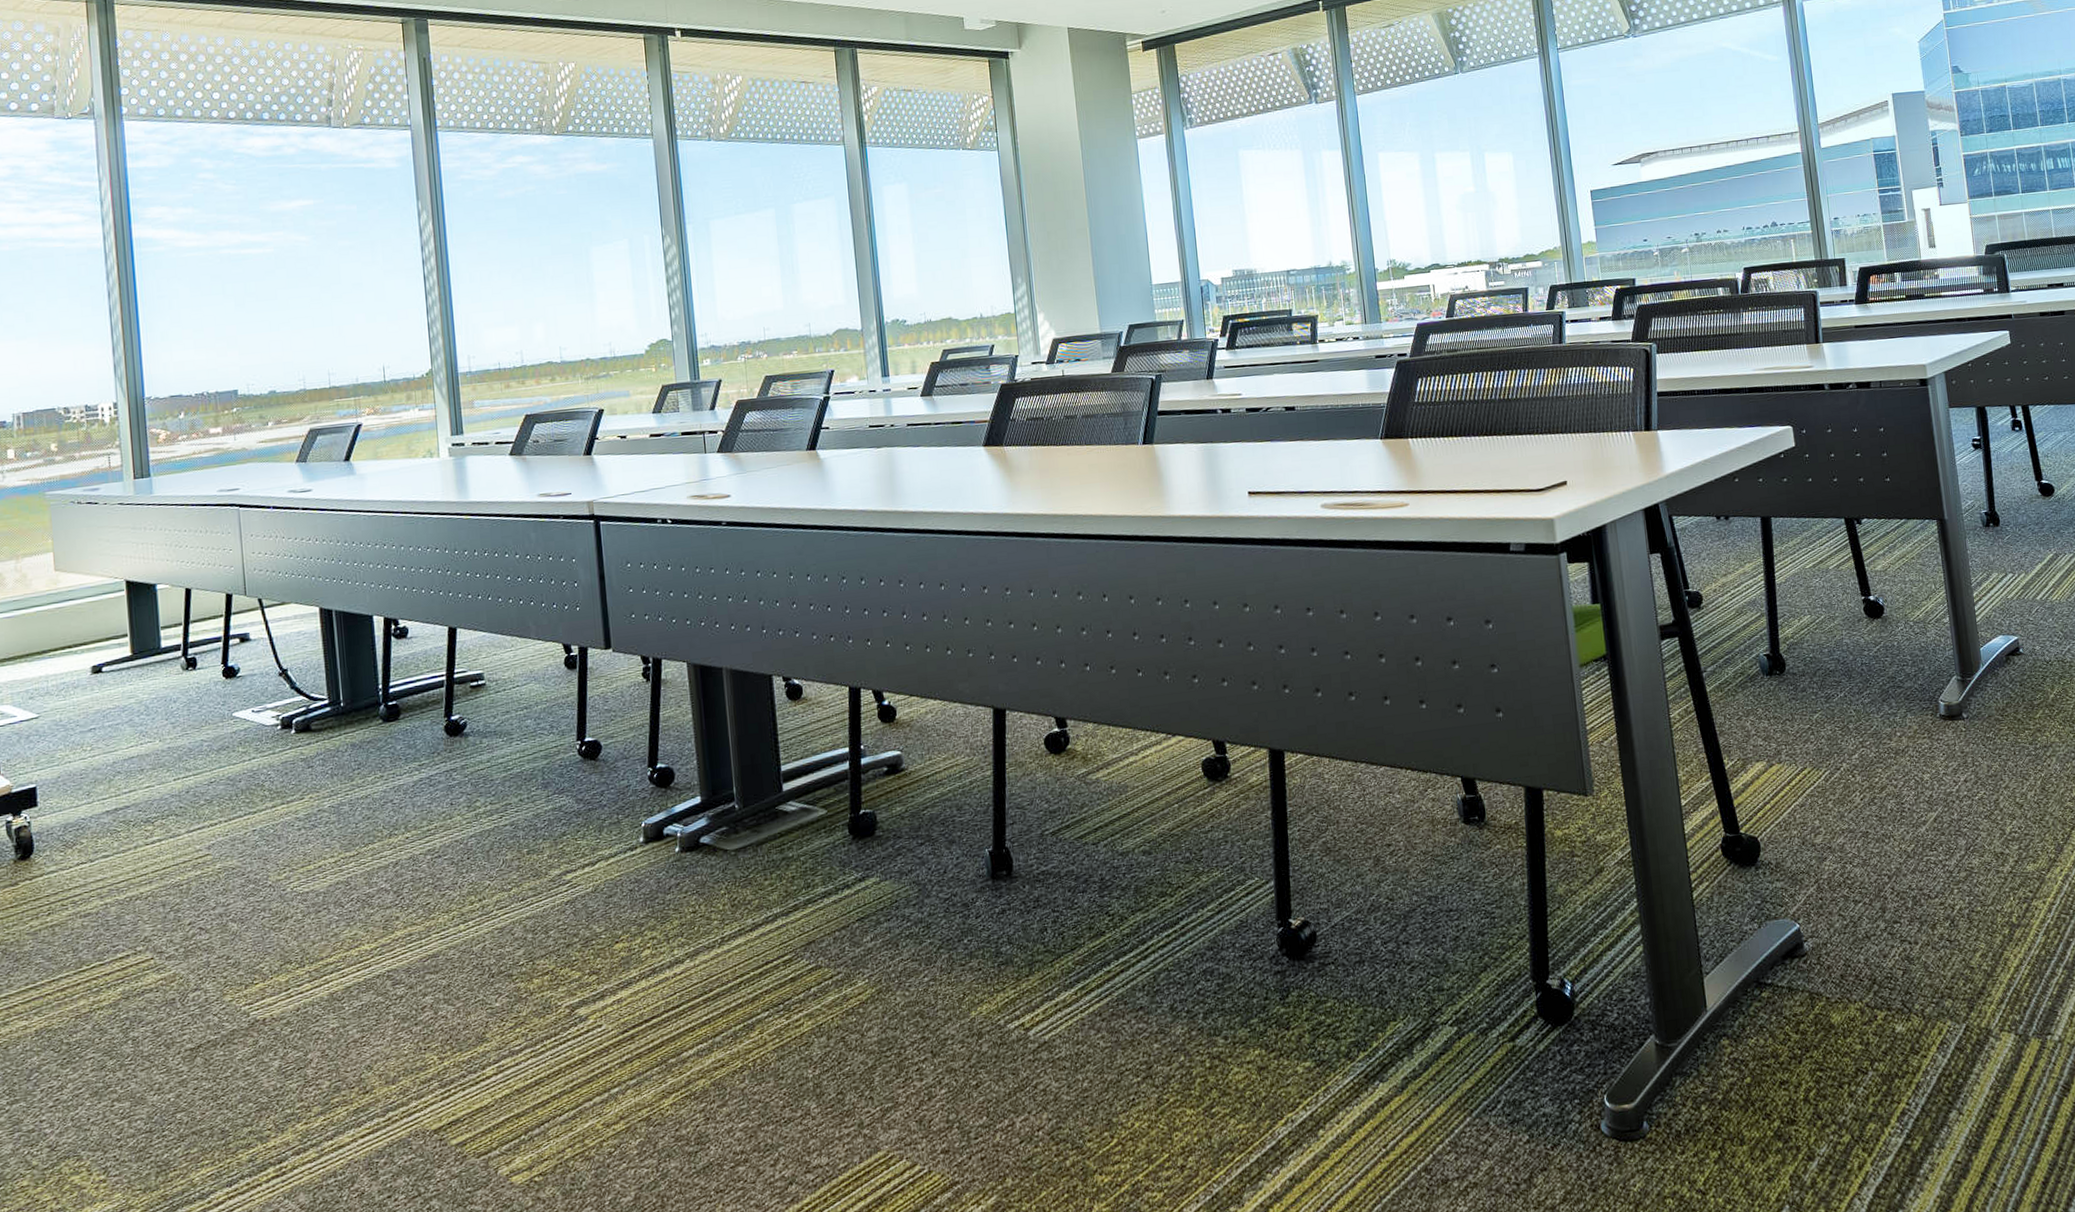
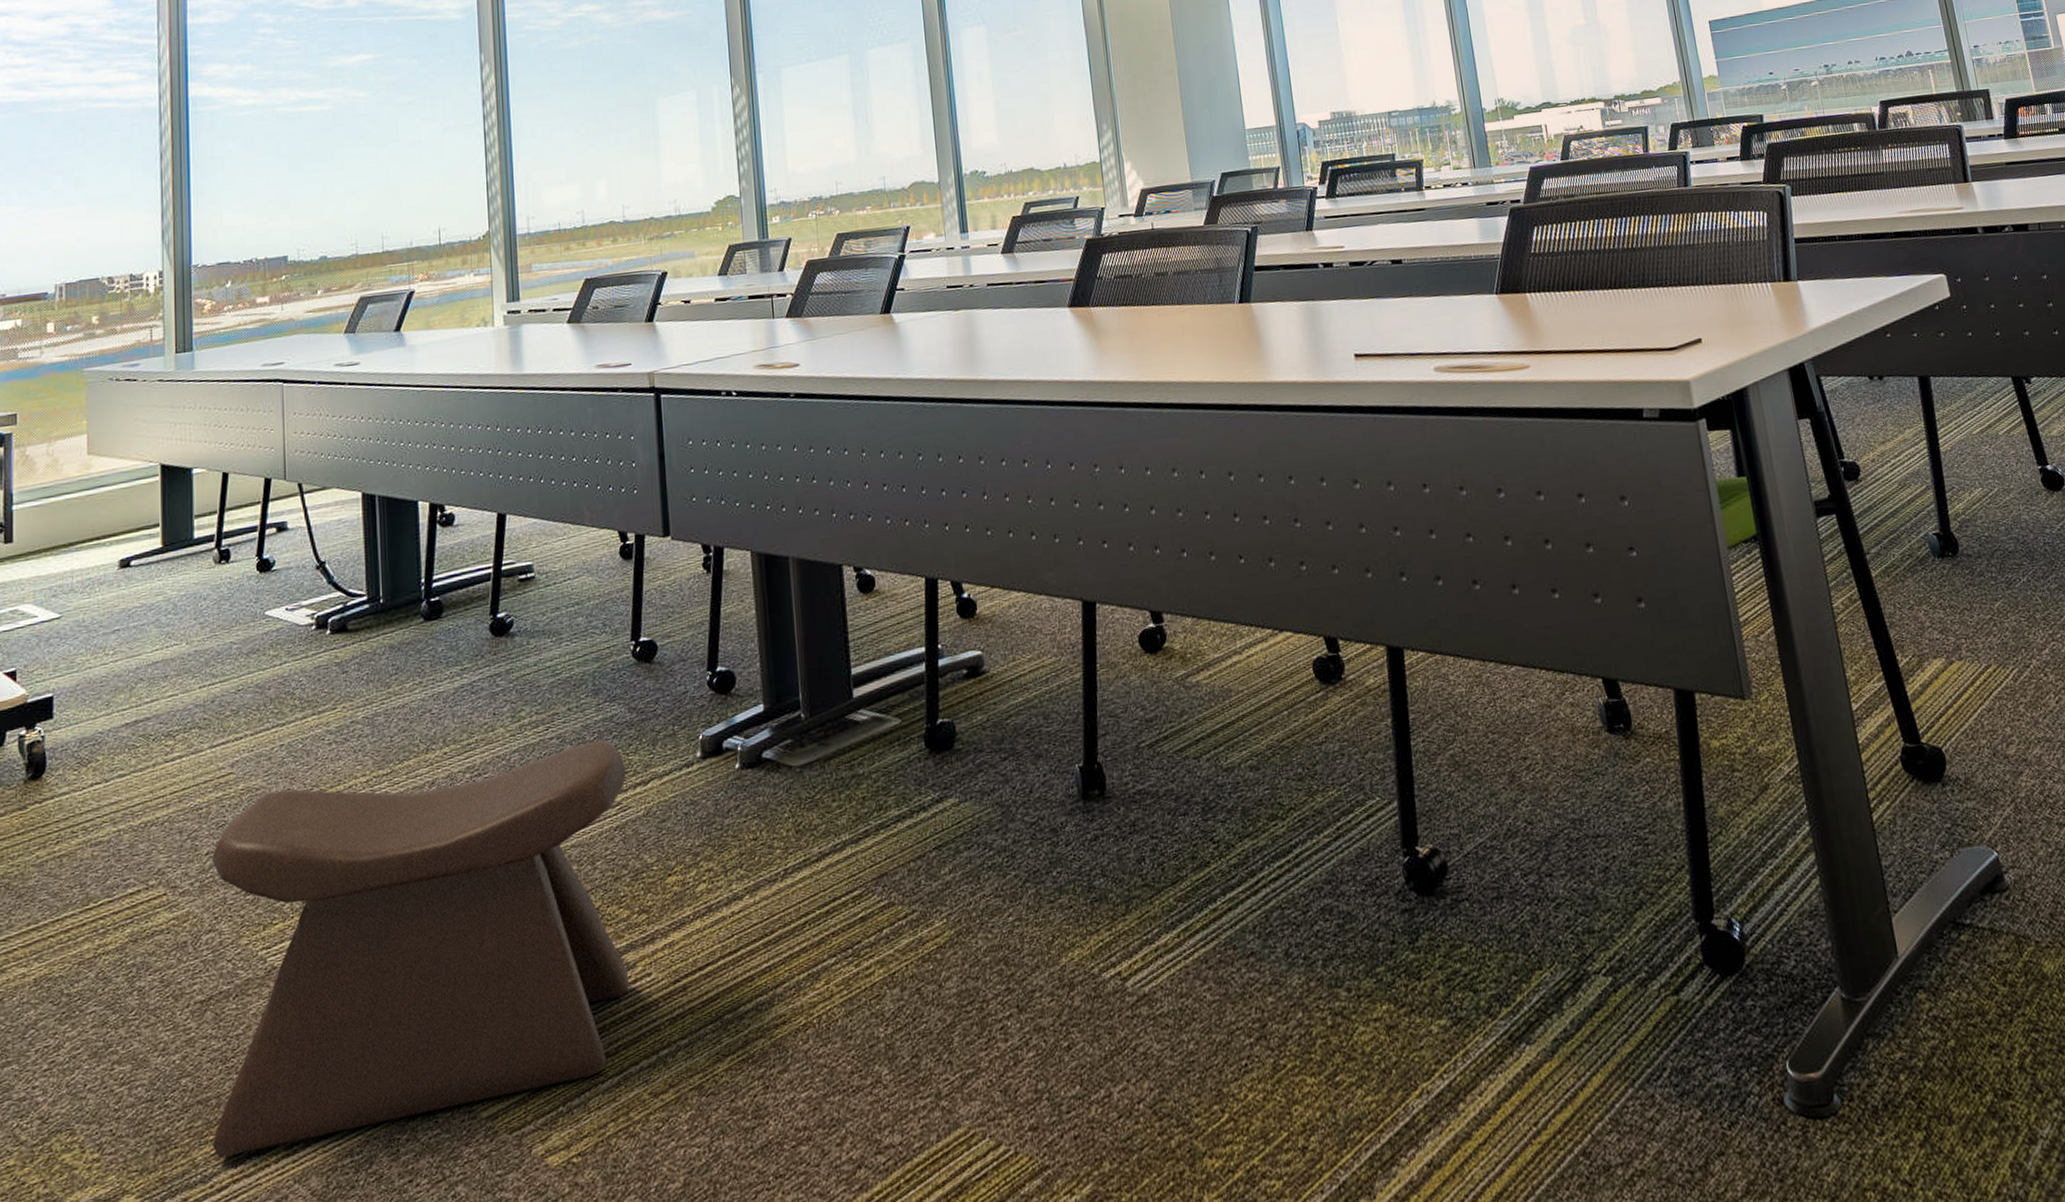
stool: none [194,826,582,1179] -> present [211,739,630,1158]

